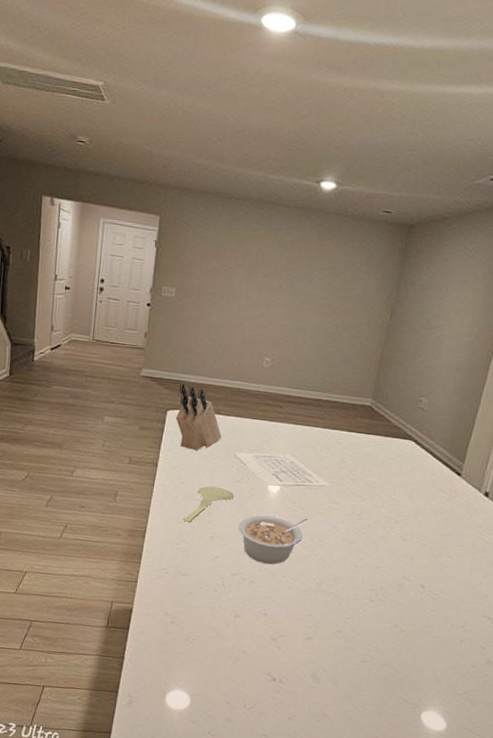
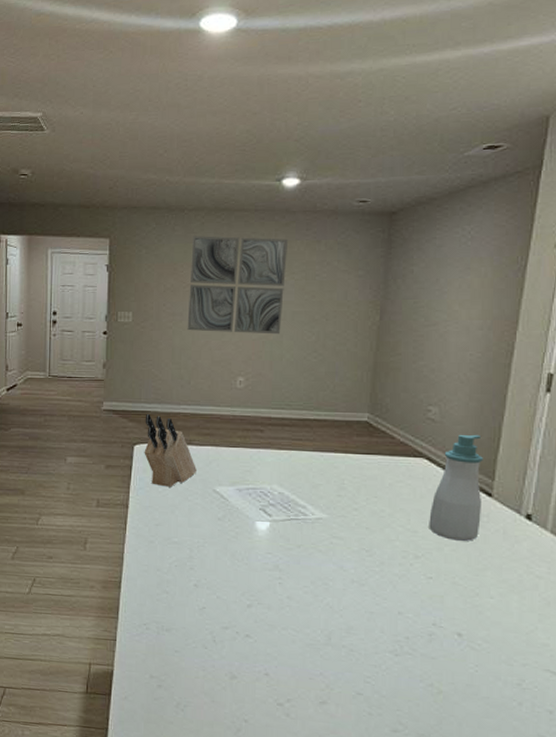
spoon: present [182,486,235,523] -> none [161,526,218,570]
wall art: none [224,224,321,323] -> present [187,236,289,335]
legume: present [238,514,309,565] -> none [226,556,308,614]
soap bottle: none [409,423,459,511] -> present [429,434,483,541]

